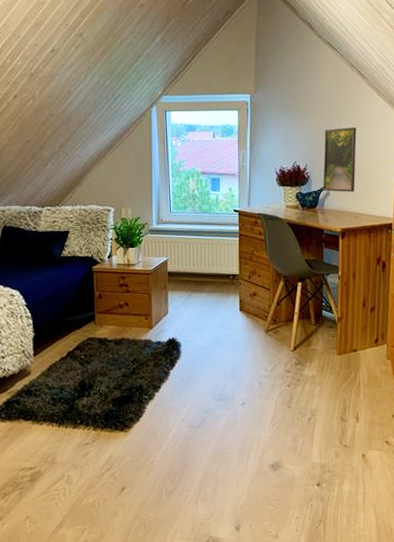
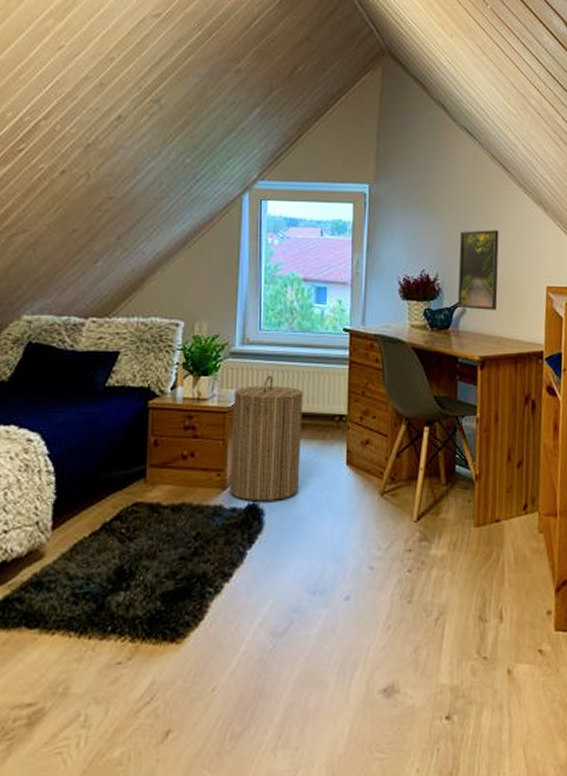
laundry hamper: none [153,246,206,337] -> present [230,375,304,502]

